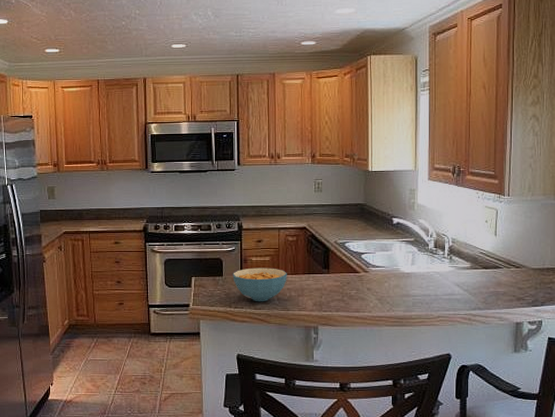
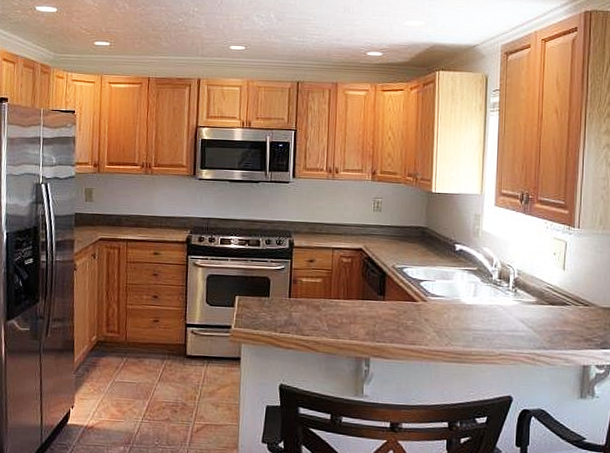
cereal bowl: present [233,268,287,302] -> none [280,289,339,328]

